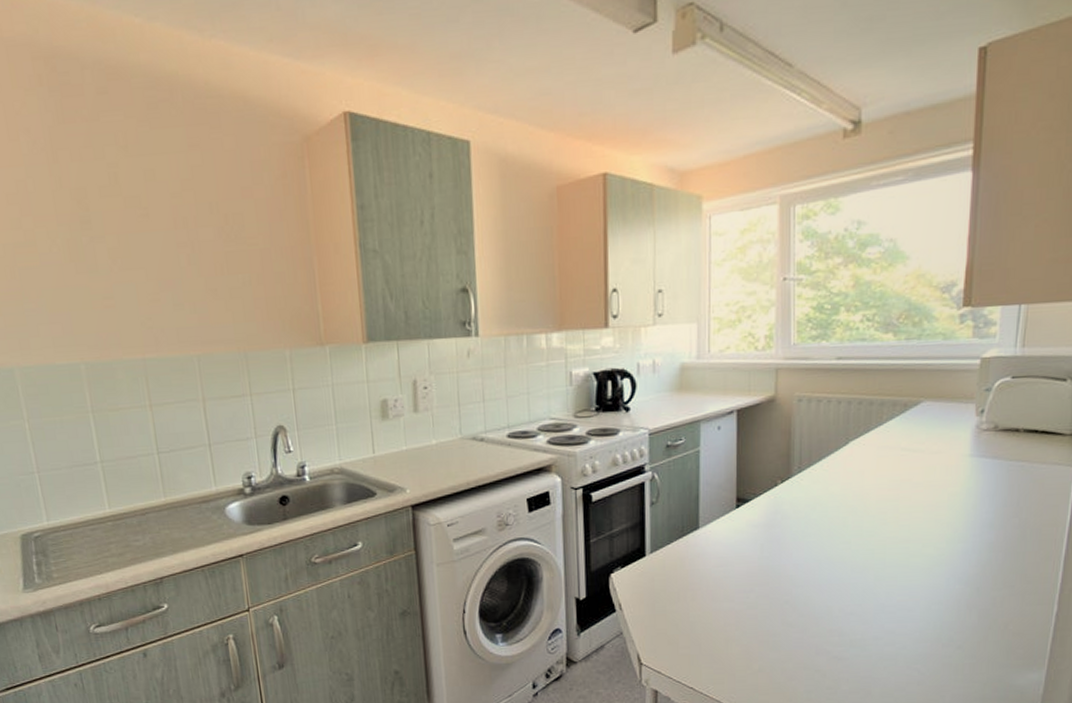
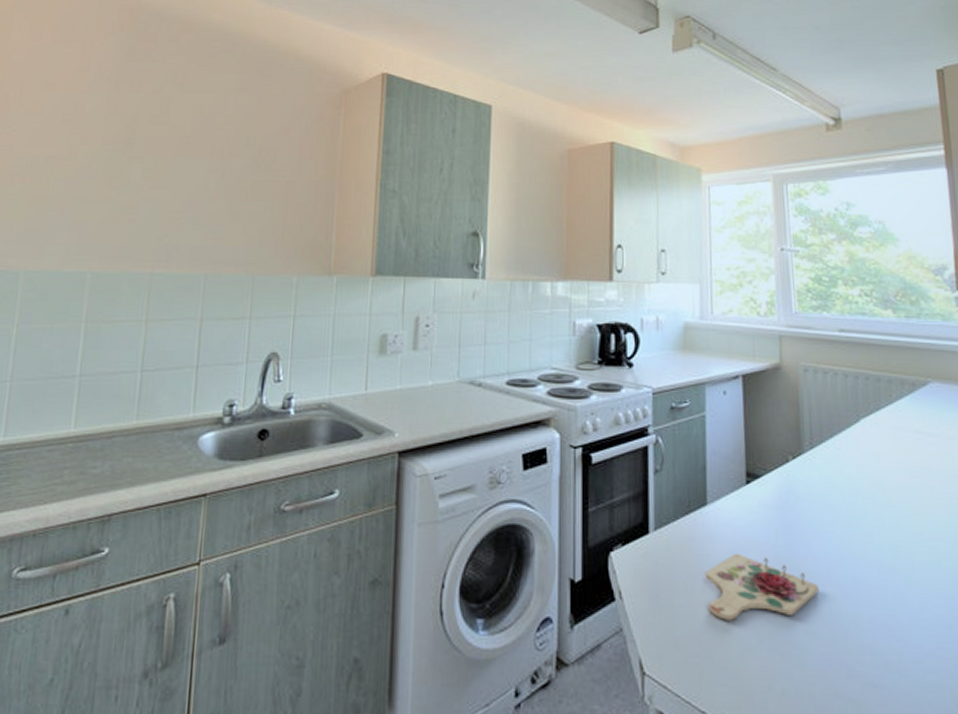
cutting board: none [696,566,797,619] -> present [705,553,819,620]

